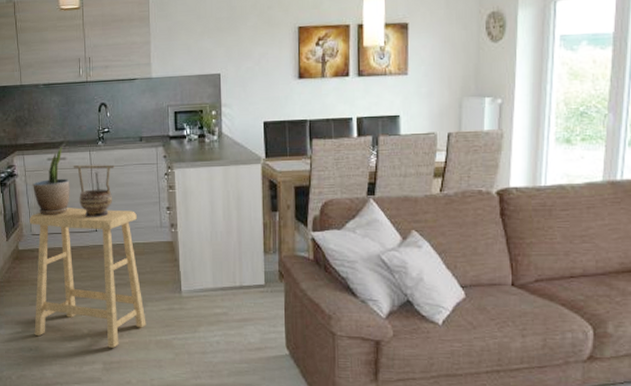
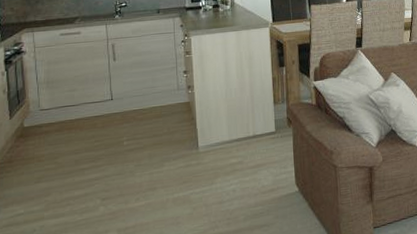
stool: present [29,208,146,348] -> none [37,77,164,215]
potted plant: present [33,147,70,215] -> none [43,22,84,89]
decorative bowl: present [73,164,115,217] -> none [88,36,132,87]

